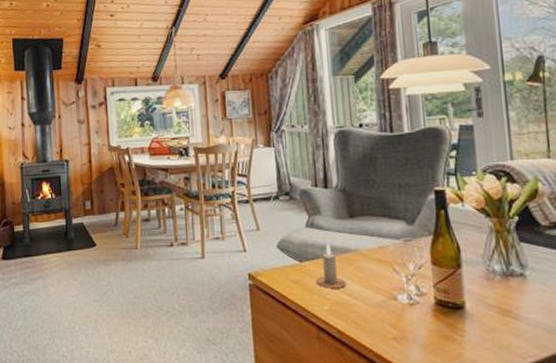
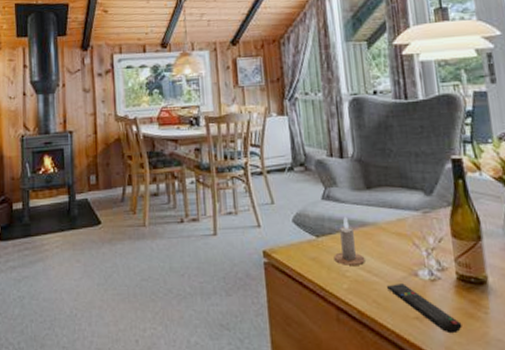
remote control: none [367,307,438,354] -> present [387,283,462,334]

